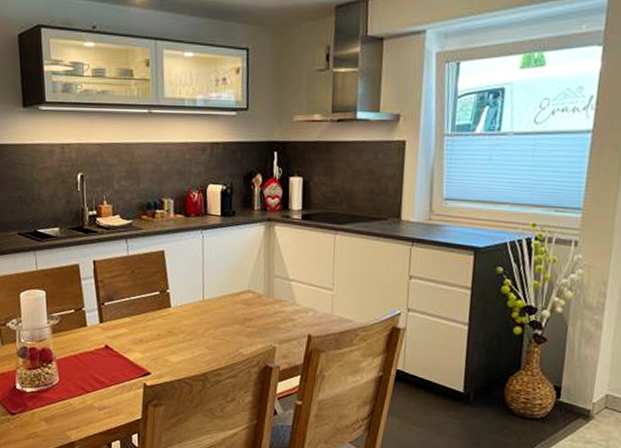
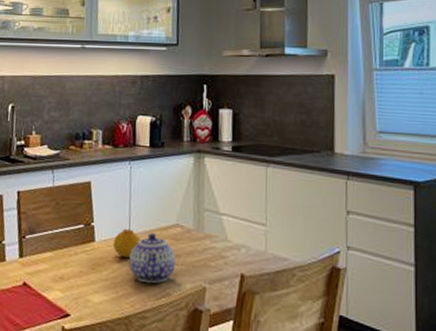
fruit: none [189,295,214,321] -> present [113,228,140,257]
teapot: none [204,299,247,344] -> present [129,233,176,283]

